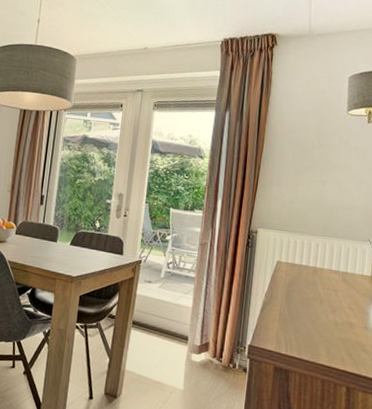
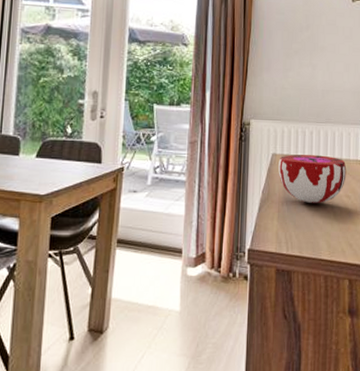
decorative bowl: none [282,263,351,312] -> present [278,155,347,203]

